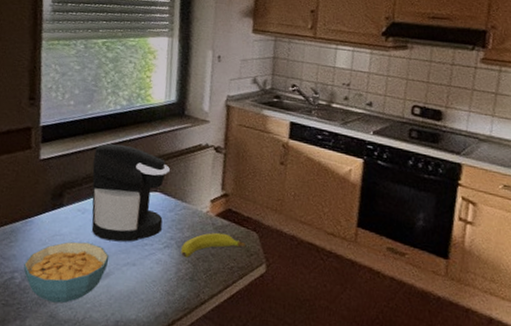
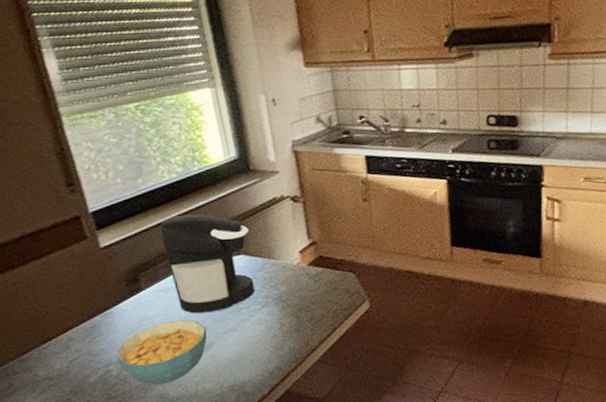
fruit: present [181,232,247,259] -> none [280,280,346,313]

